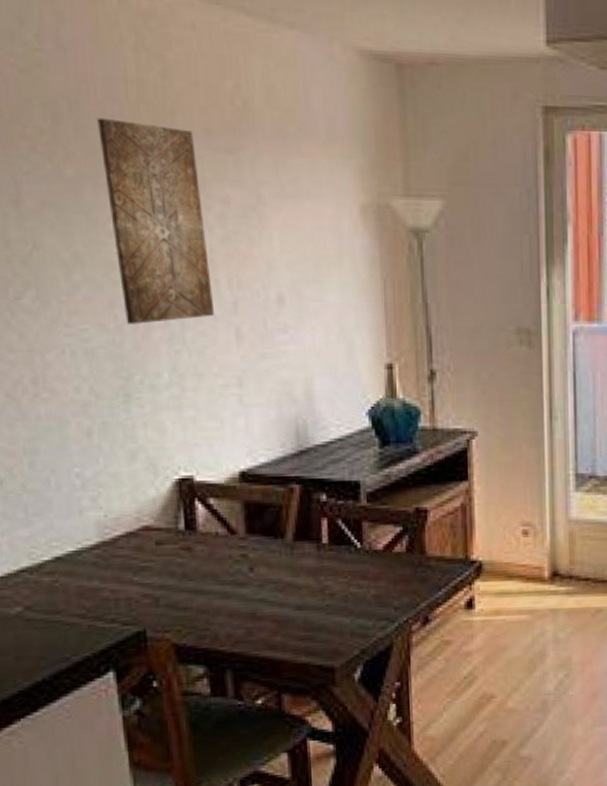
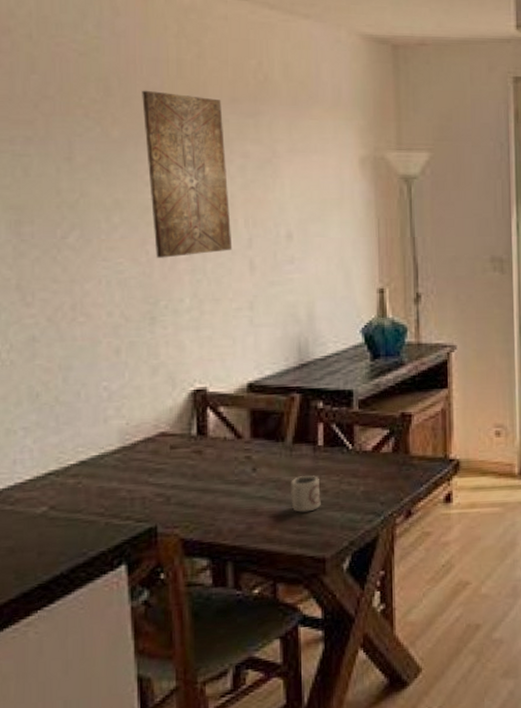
cup: none [293,577,328,617] -> present [291,475,321,512]

